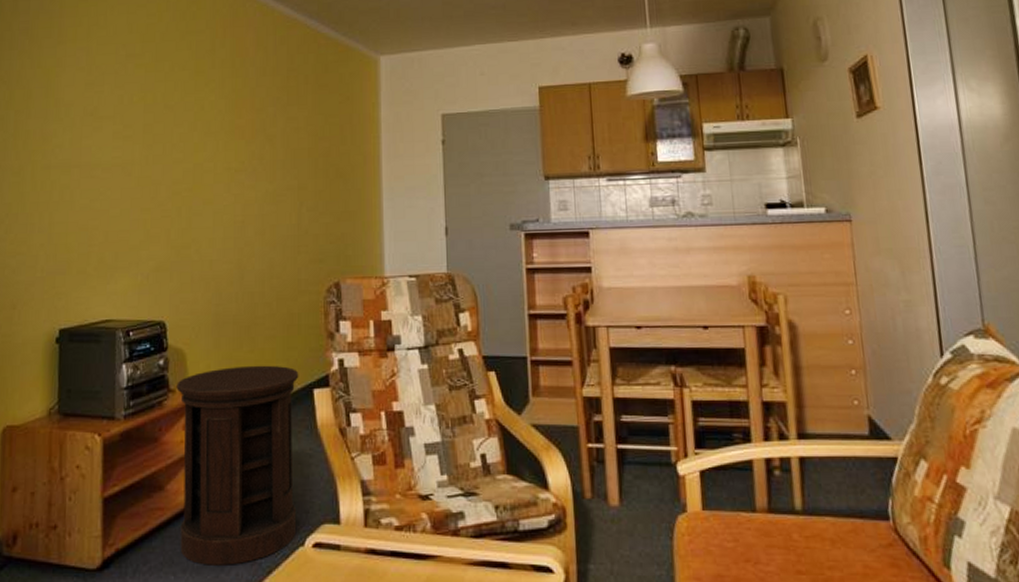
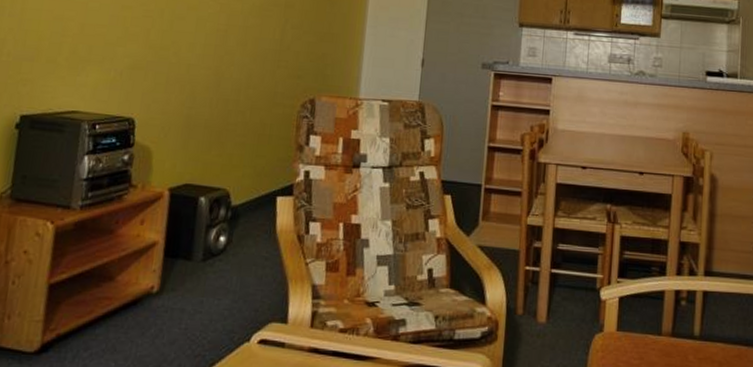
side table: present [176,365,299,565] -> none [124,168,265,356]

